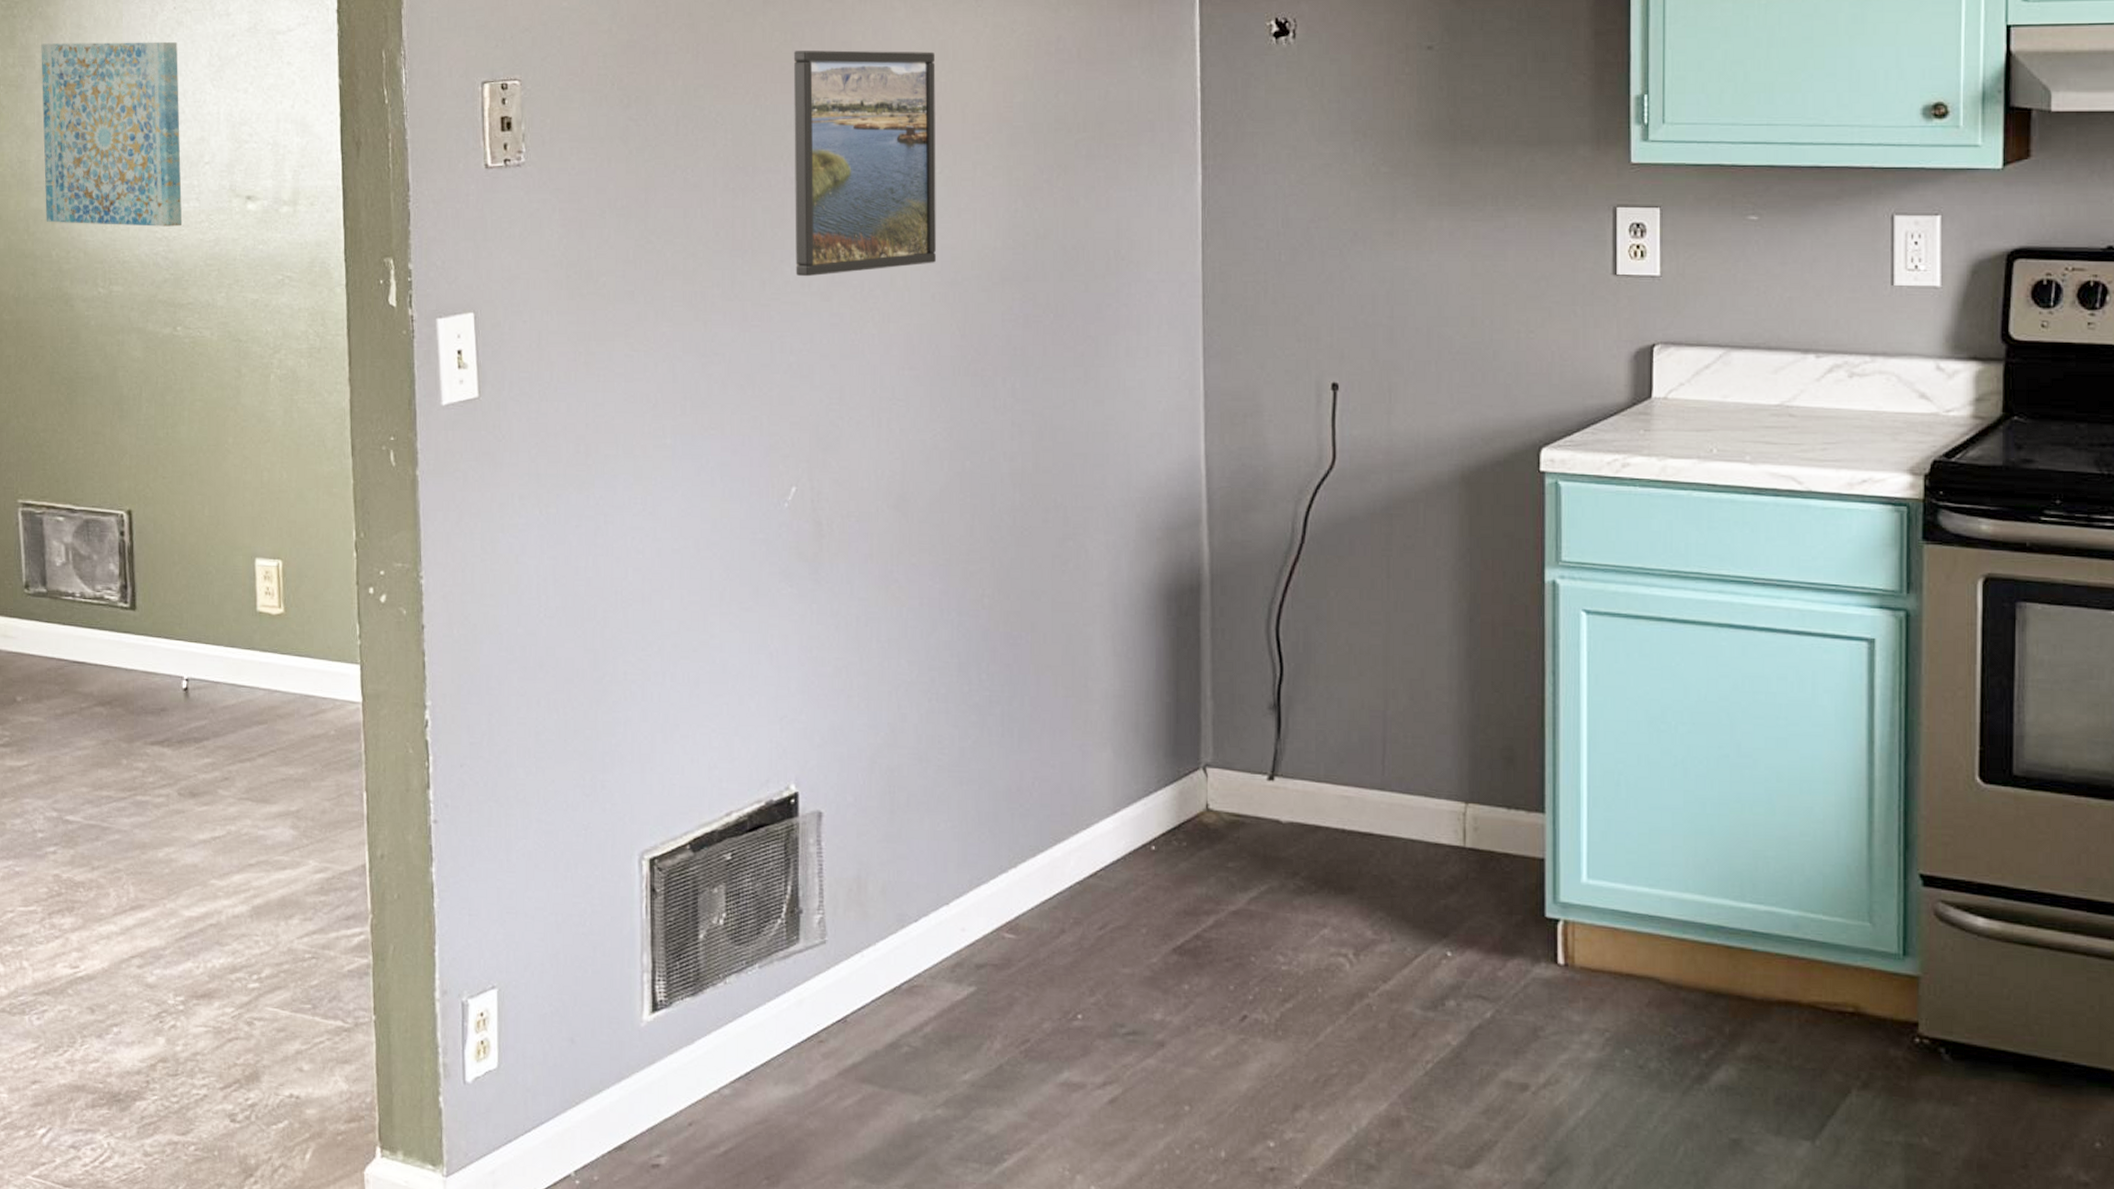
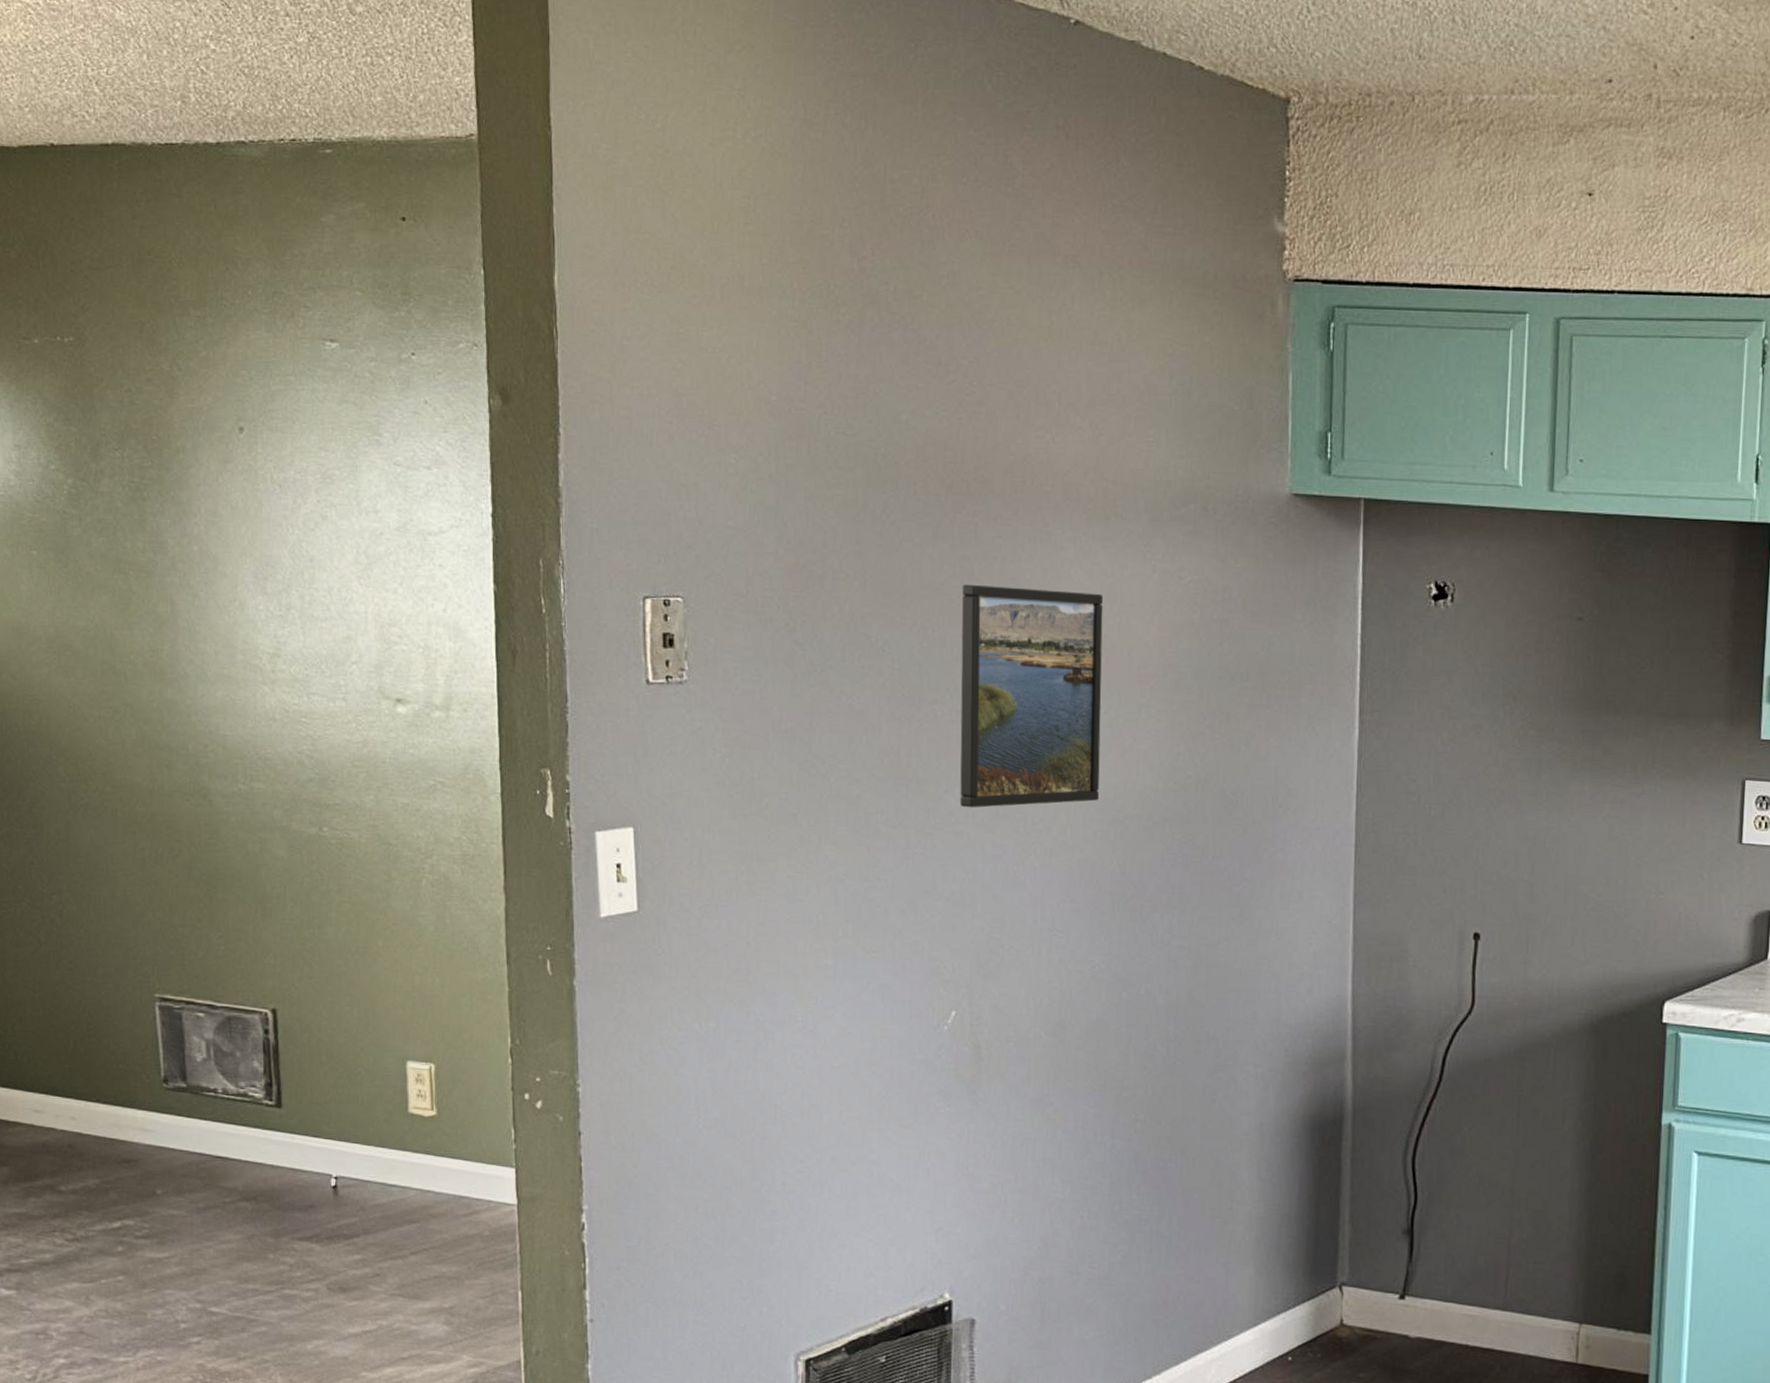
wall art: present [41,41,183,227] -> none [174,529,328,726]

